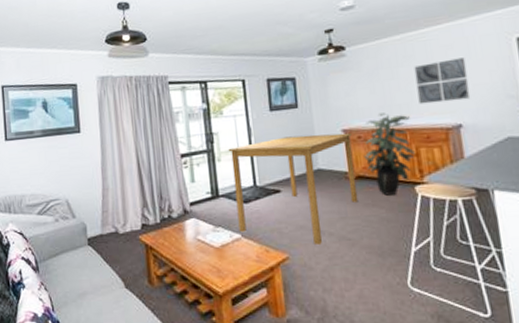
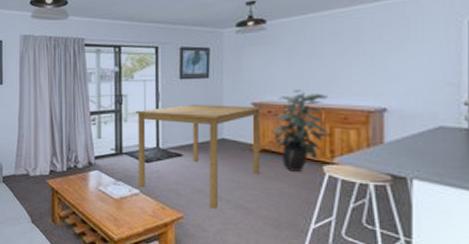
wall art: present [414,57,471,105] -> none [340,38,402,84]

